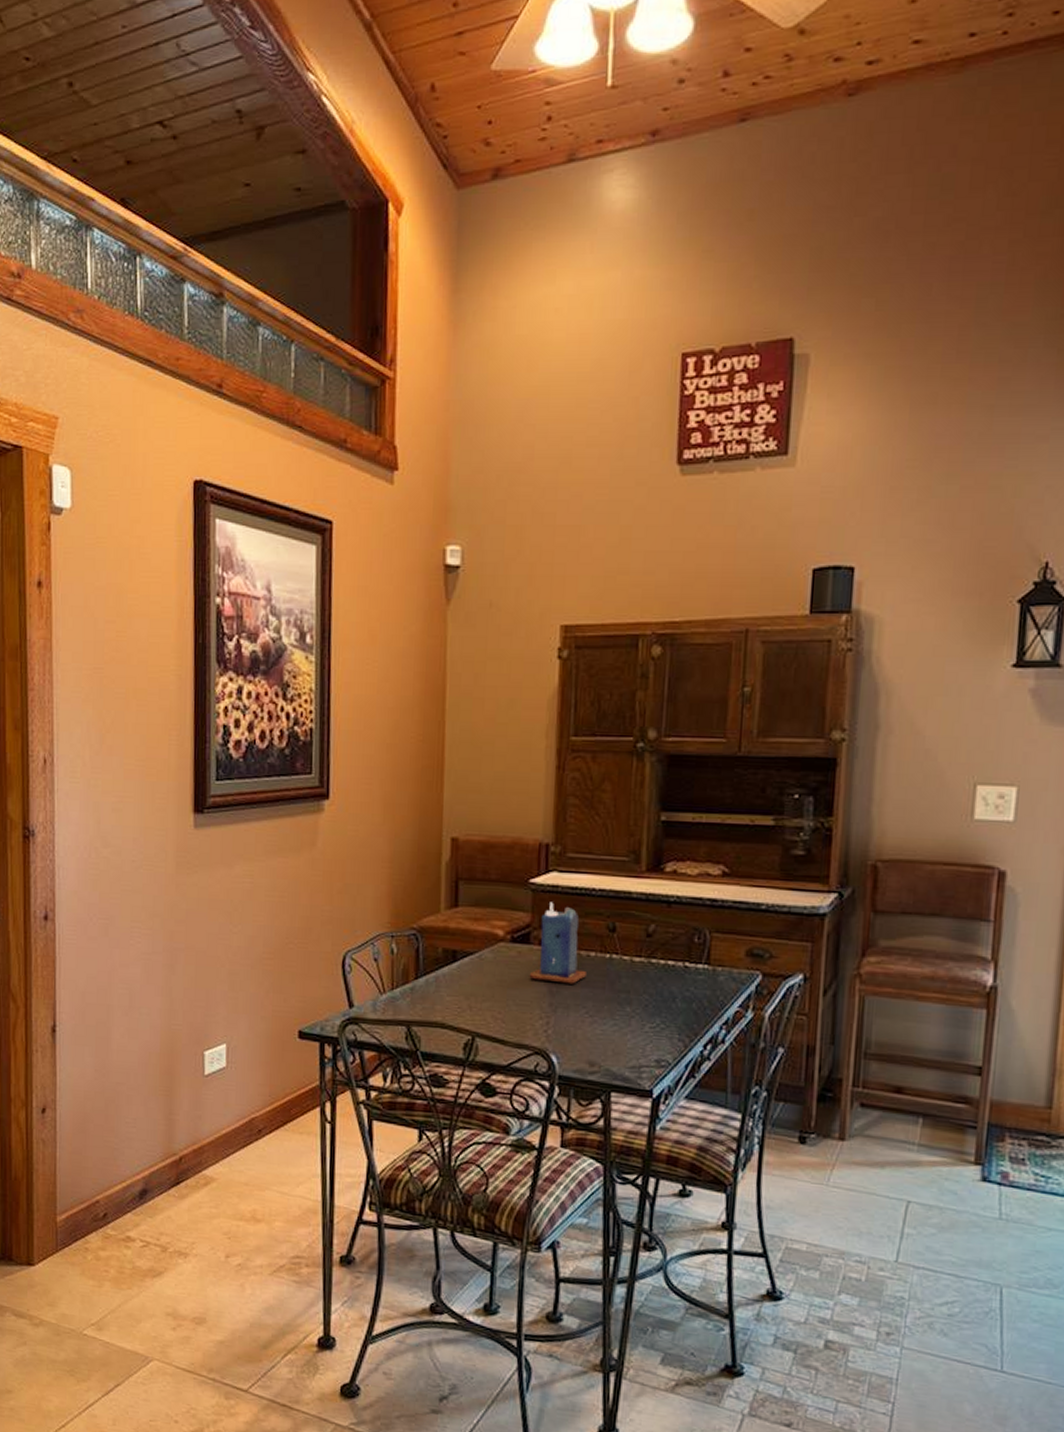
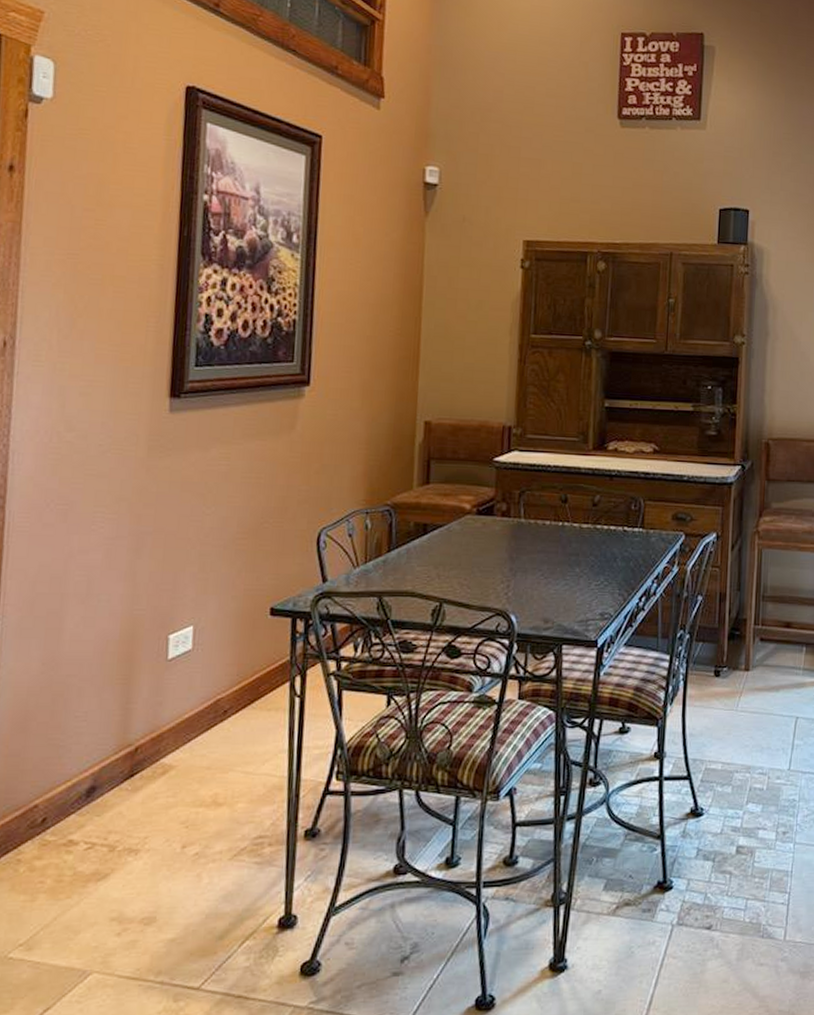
candle: present [529,902,586,984] -> none [492,478,542,550]

